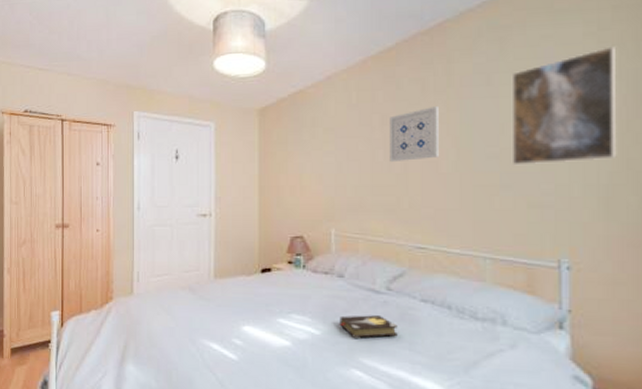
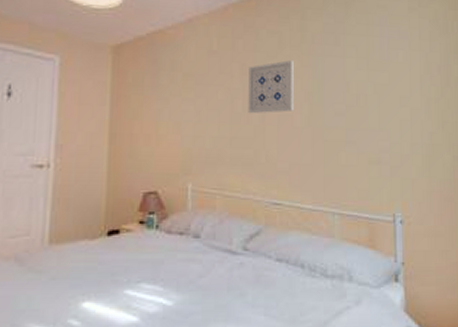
hardback book: present [338,315,398,338] -> none [192,279,253,306]
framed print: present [511,46,617,166] -> none [354,22,435,124]

